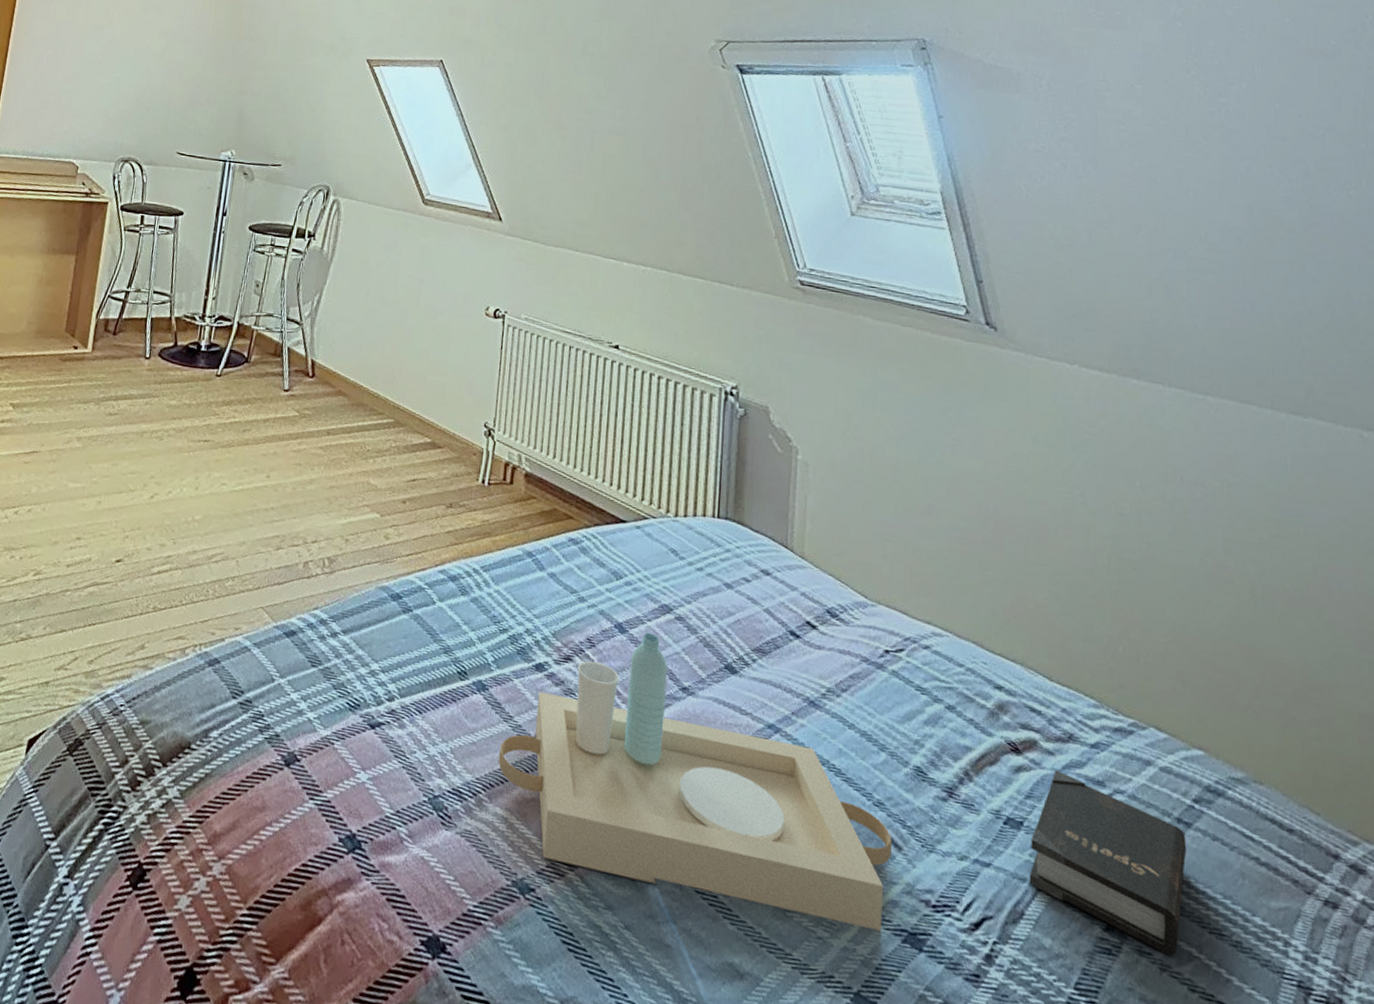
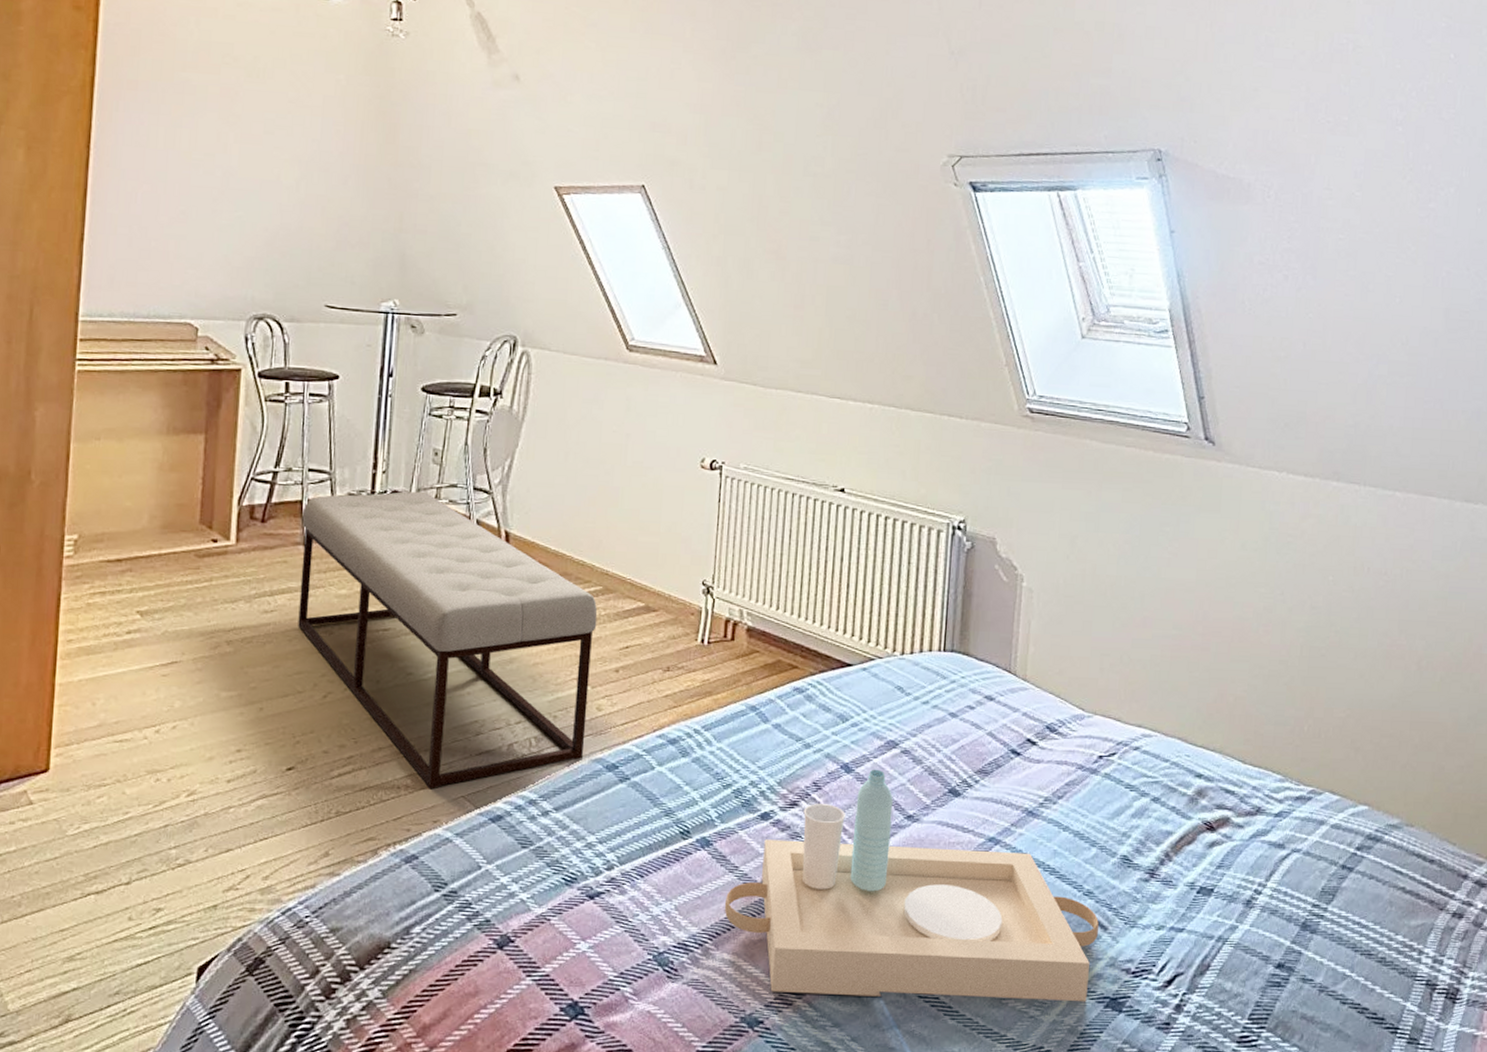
bench: none [135,315,389,597] -> present [298,491,598,790]
hardback book: present [1029,769,1187,956] -> none [1215,839,1348,978]

